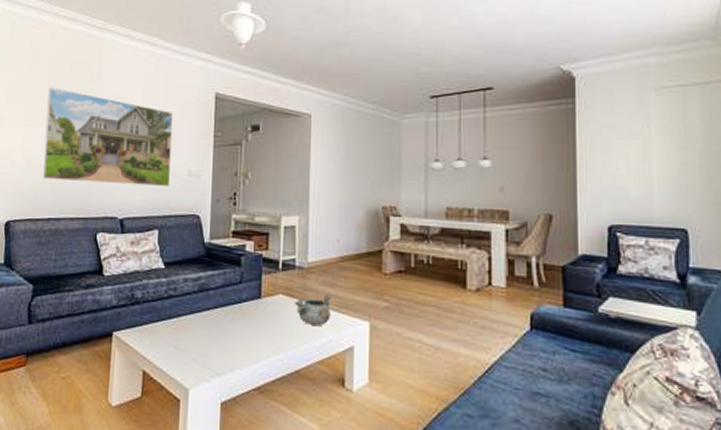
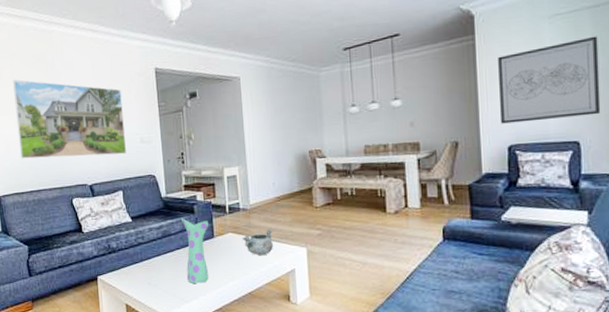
vase: none [223,271,257,353] -> present [180,218,209,283]
wall art: none [600,115,711,202] -> present [498,36,601,124]

